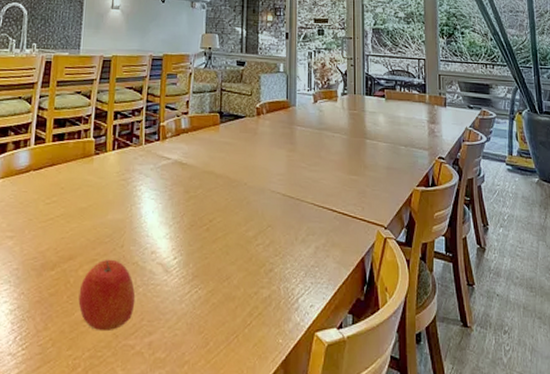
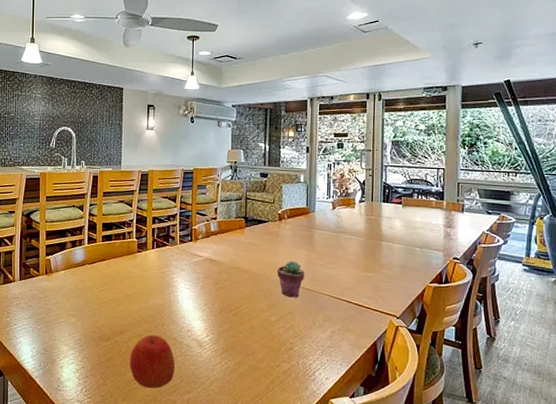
potted succulent: none [255,162,285,207] -> present [277,260,304,298]

